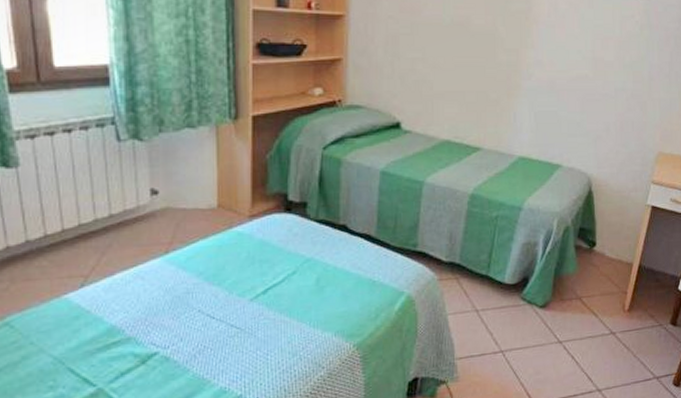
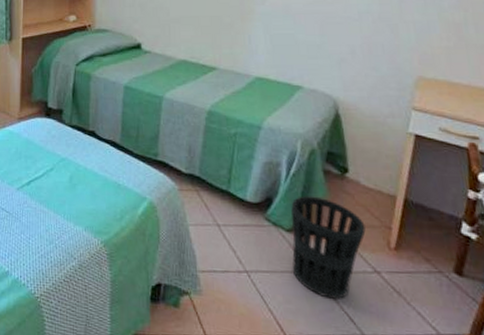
wastebasket: none [542,271,606,363] -> present [291,196,366,299]

